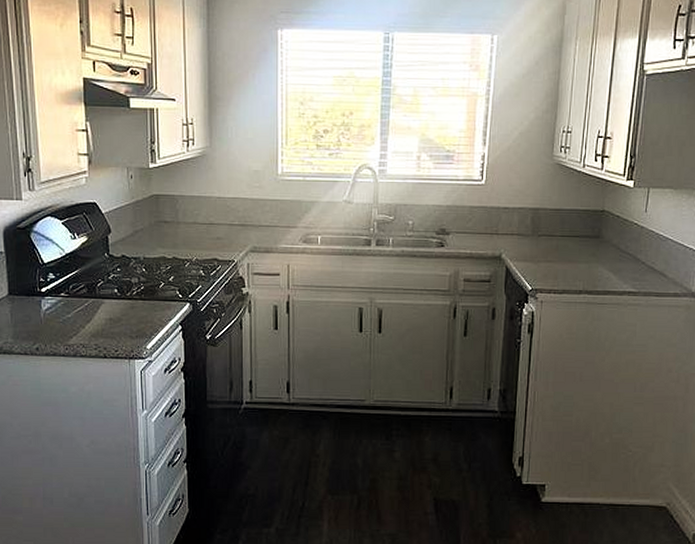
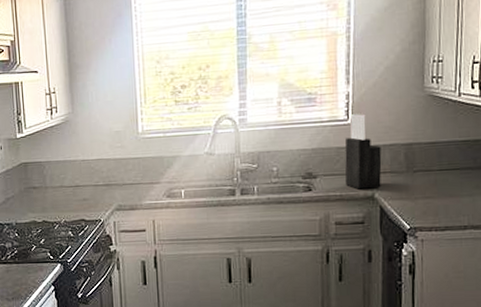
knife block: none [475,175,511,249] -> present [345,114,382,189]

